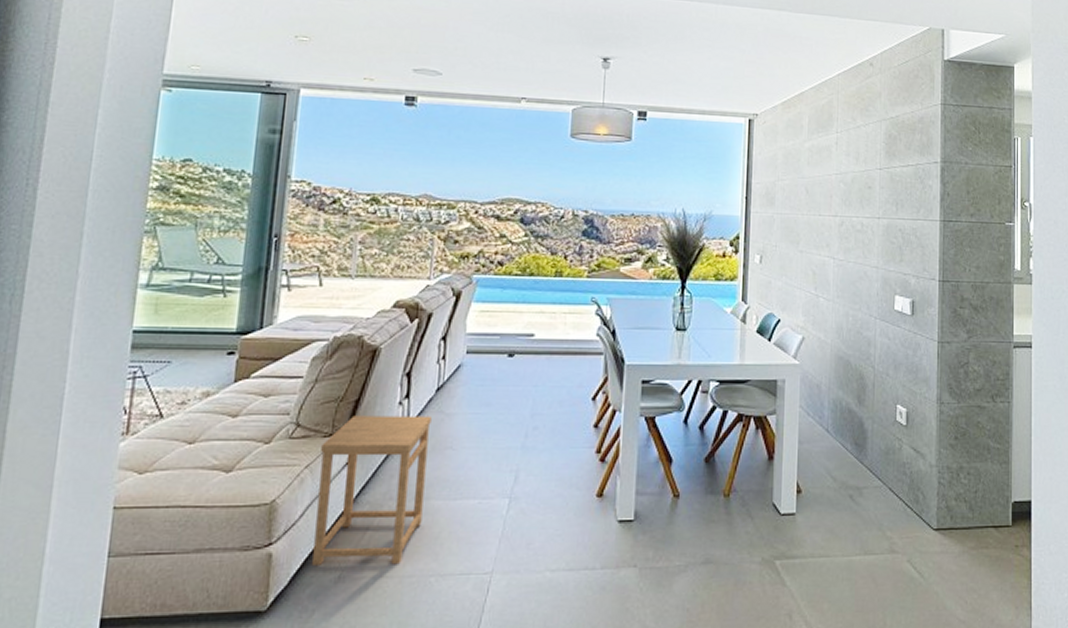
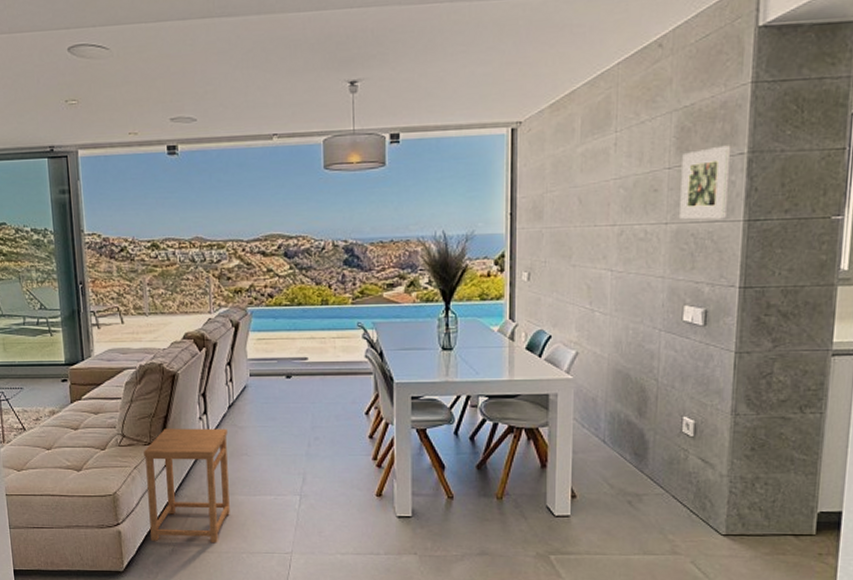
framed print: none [889,154,928,218] -> present [679,145,731,220]

